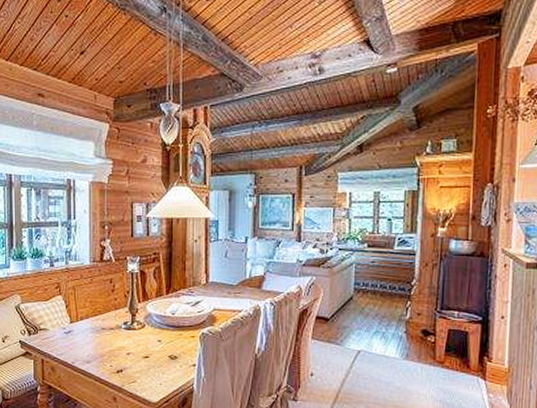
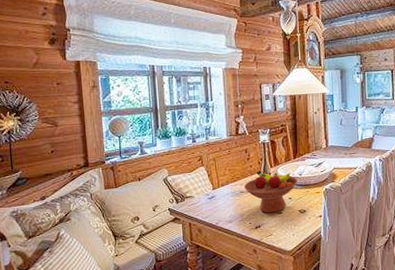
fruit bowl: none [105,305,169,356] -> present [243,170,298,213]

